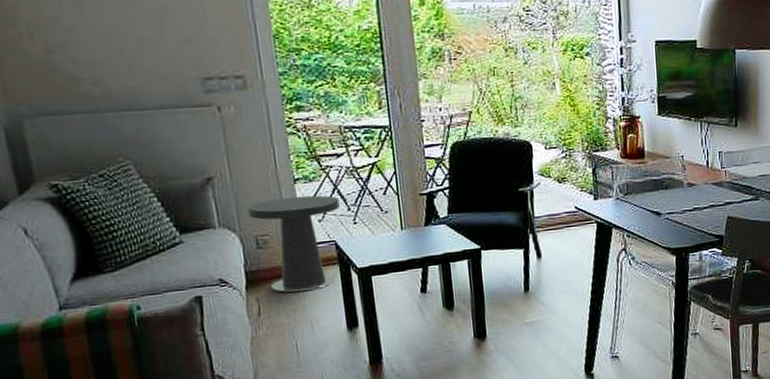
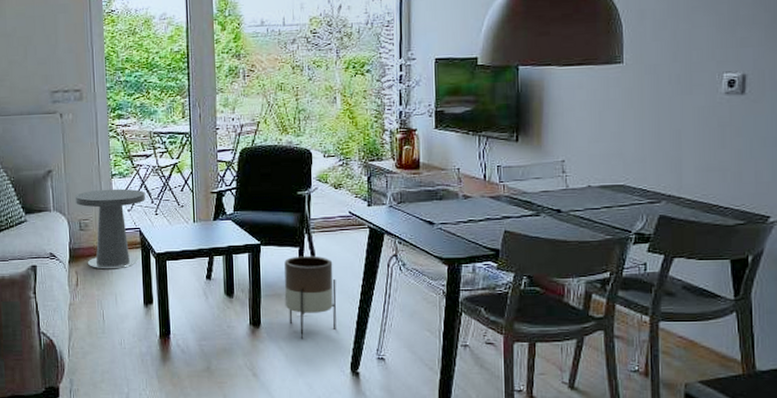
planter: none [509,256,568,347] -> present [284,255,337,340]

